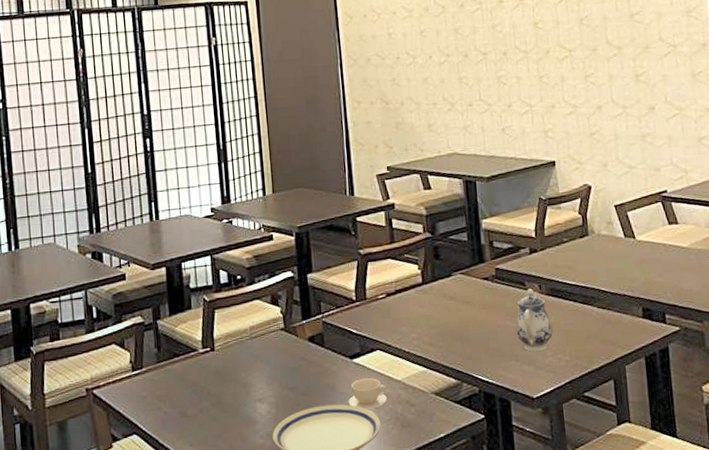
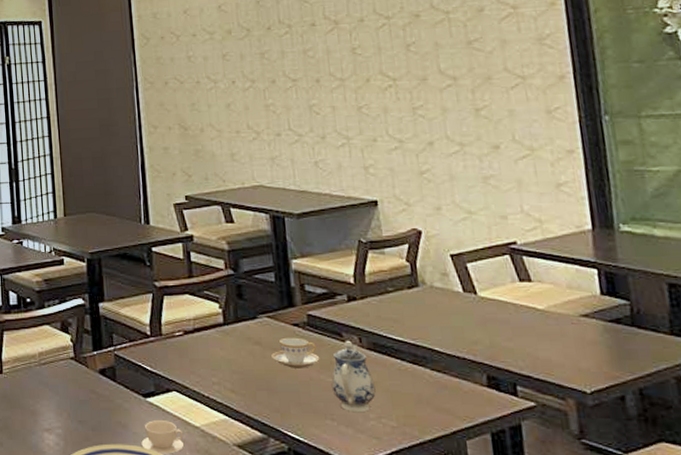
teacup: none [464,290,506,318] -> present [271,337,320,368]

